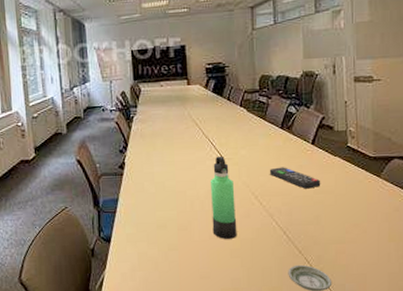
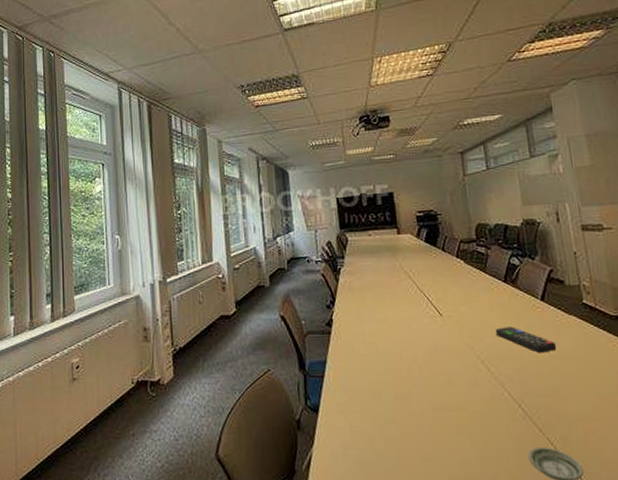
thermos bottle: present [210,156,237,239] -> none [428,313,464,412]

